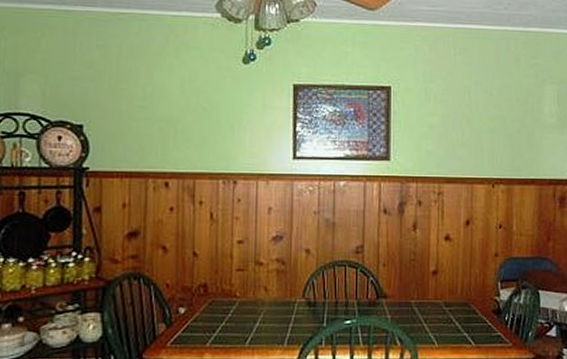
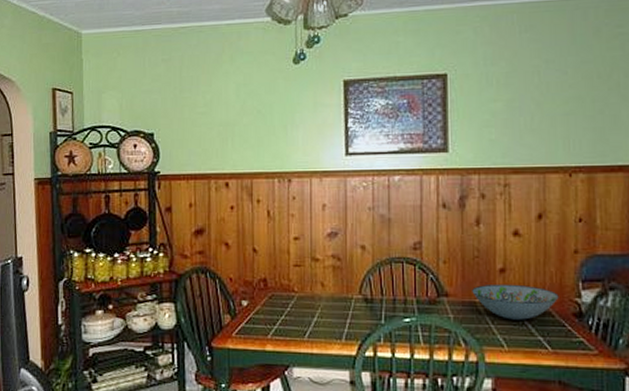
decorative bowl: none [408,285,482,318] -> present [472,283,559,320]

